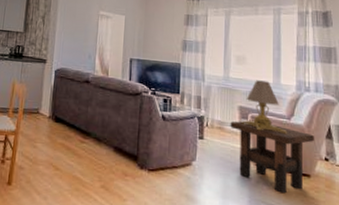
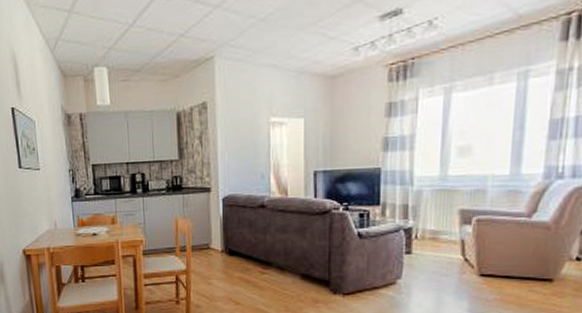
side table: present [230,121,315,194] -> none [446,226,565,303]
lamp: present [241,80,288,134] -> none [462,173,527,236]

